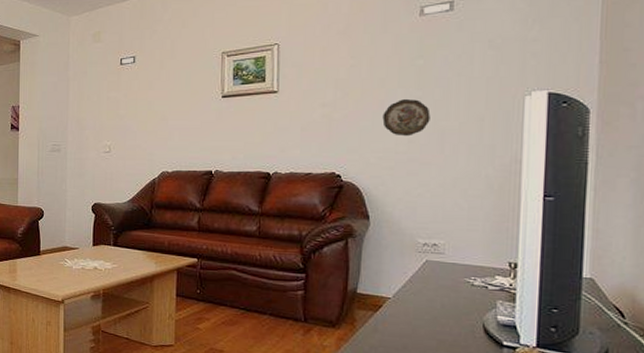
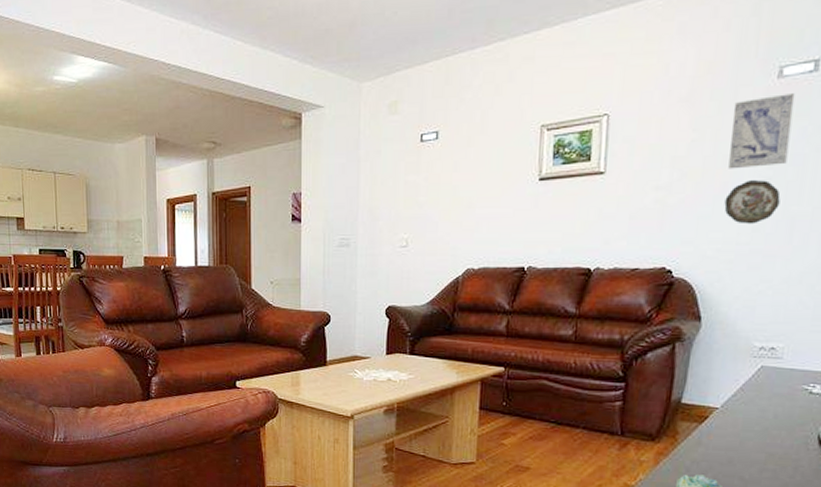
wall art: none [384,28,436,90] -> present [728,93,795,169]

